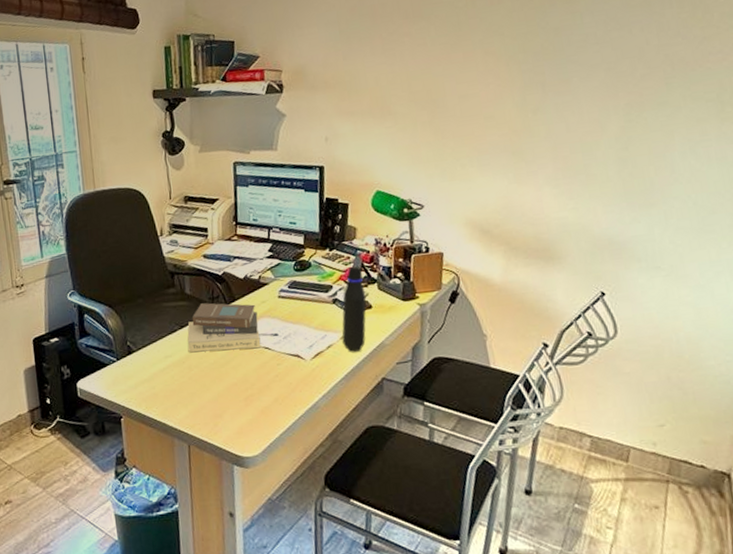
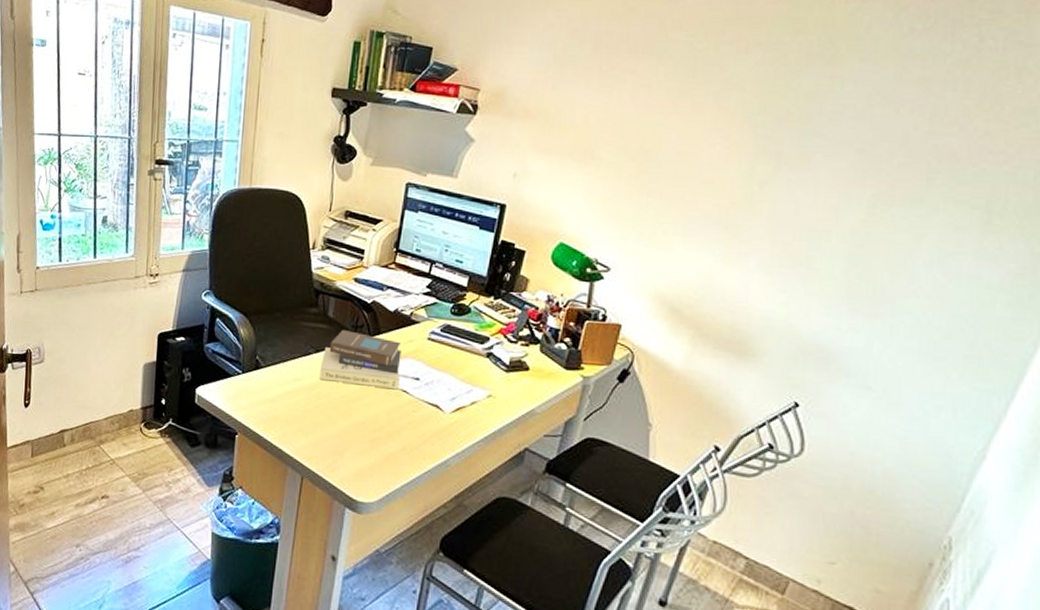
water bottle: present [342,266,367,352] -> none [489,320,525,415]

